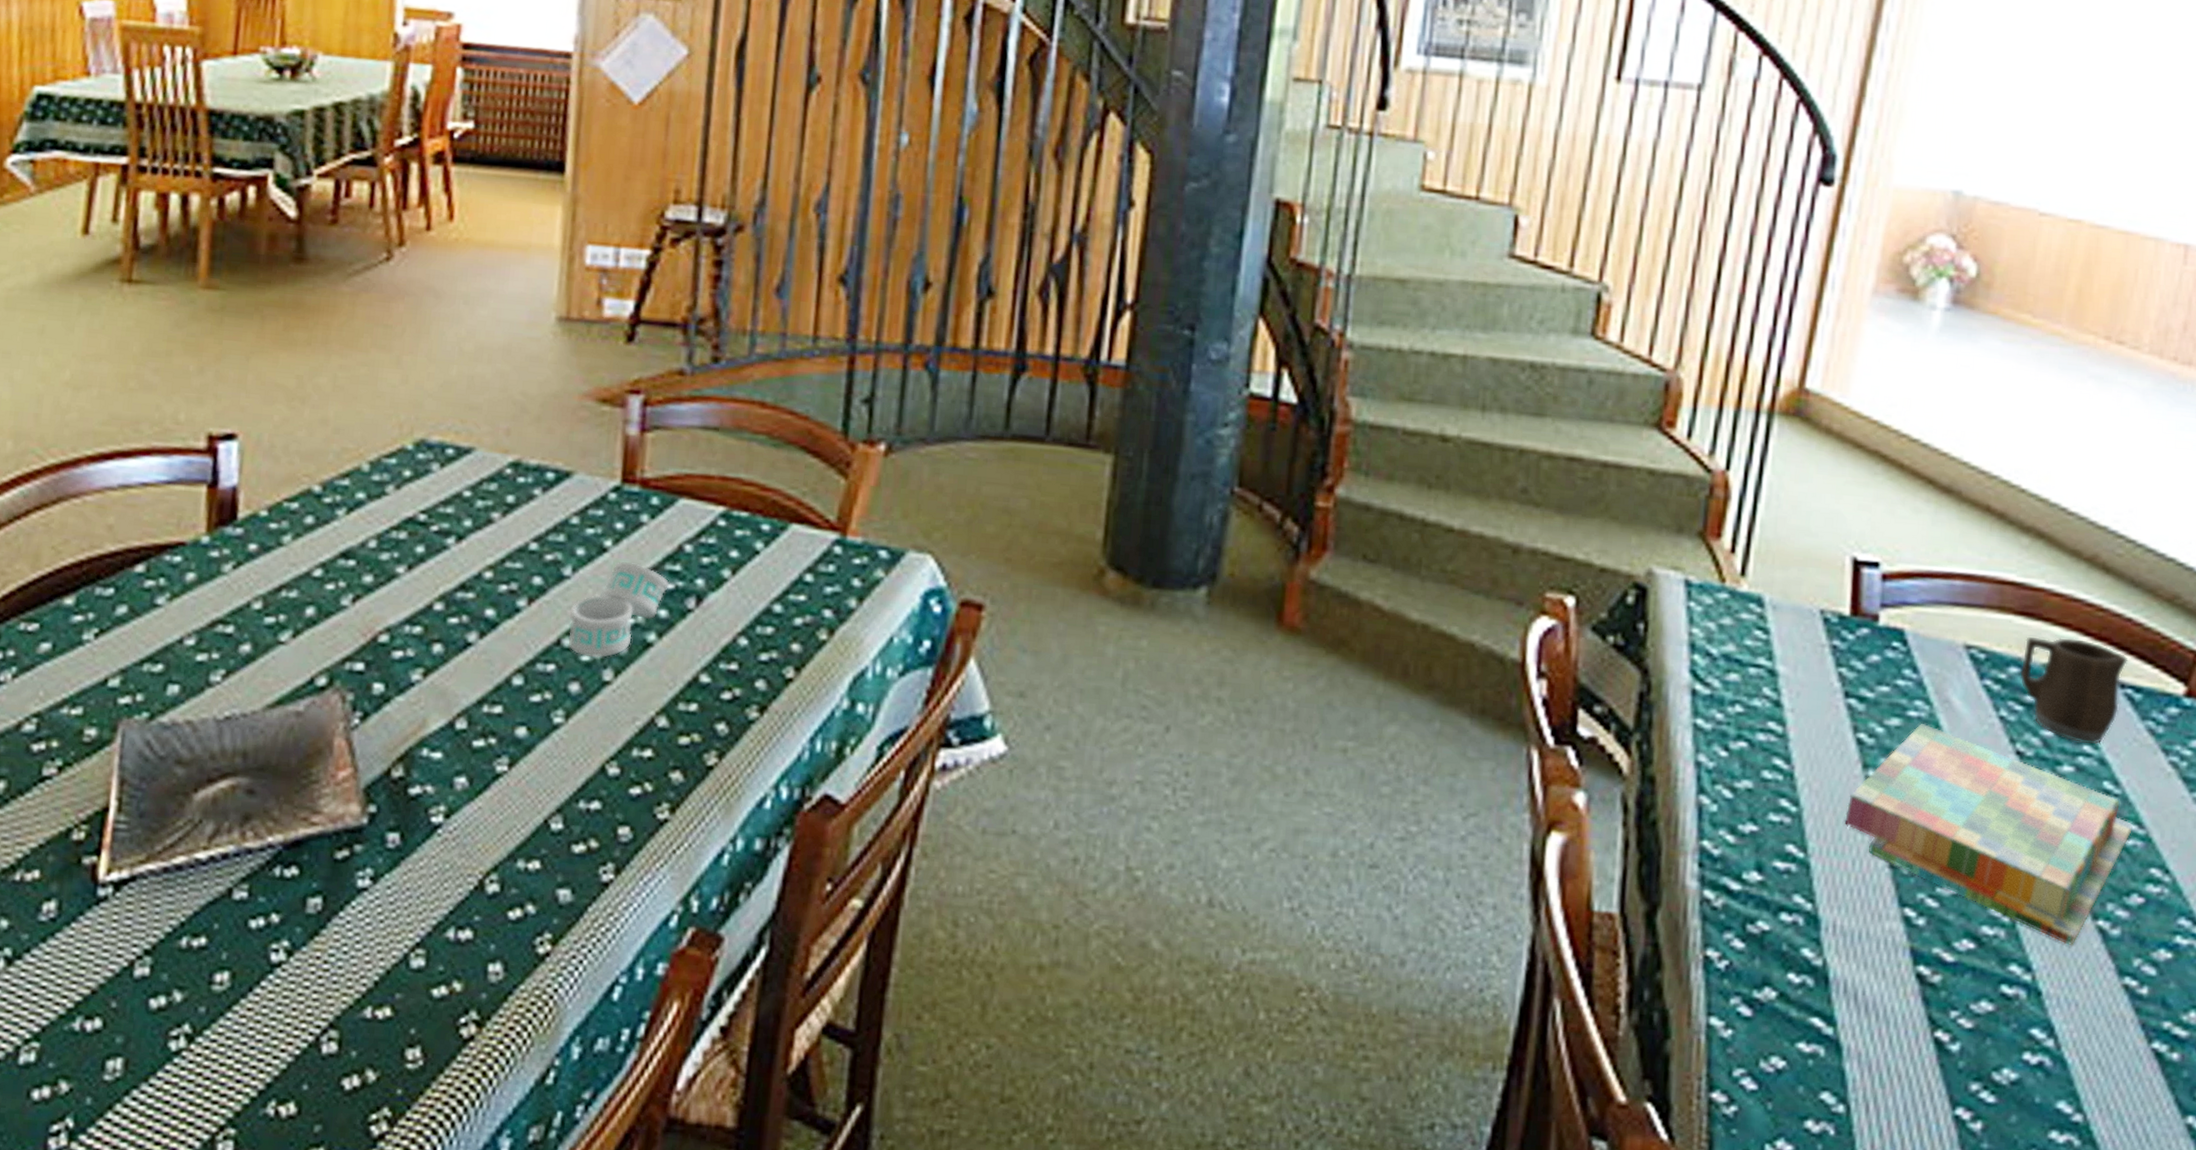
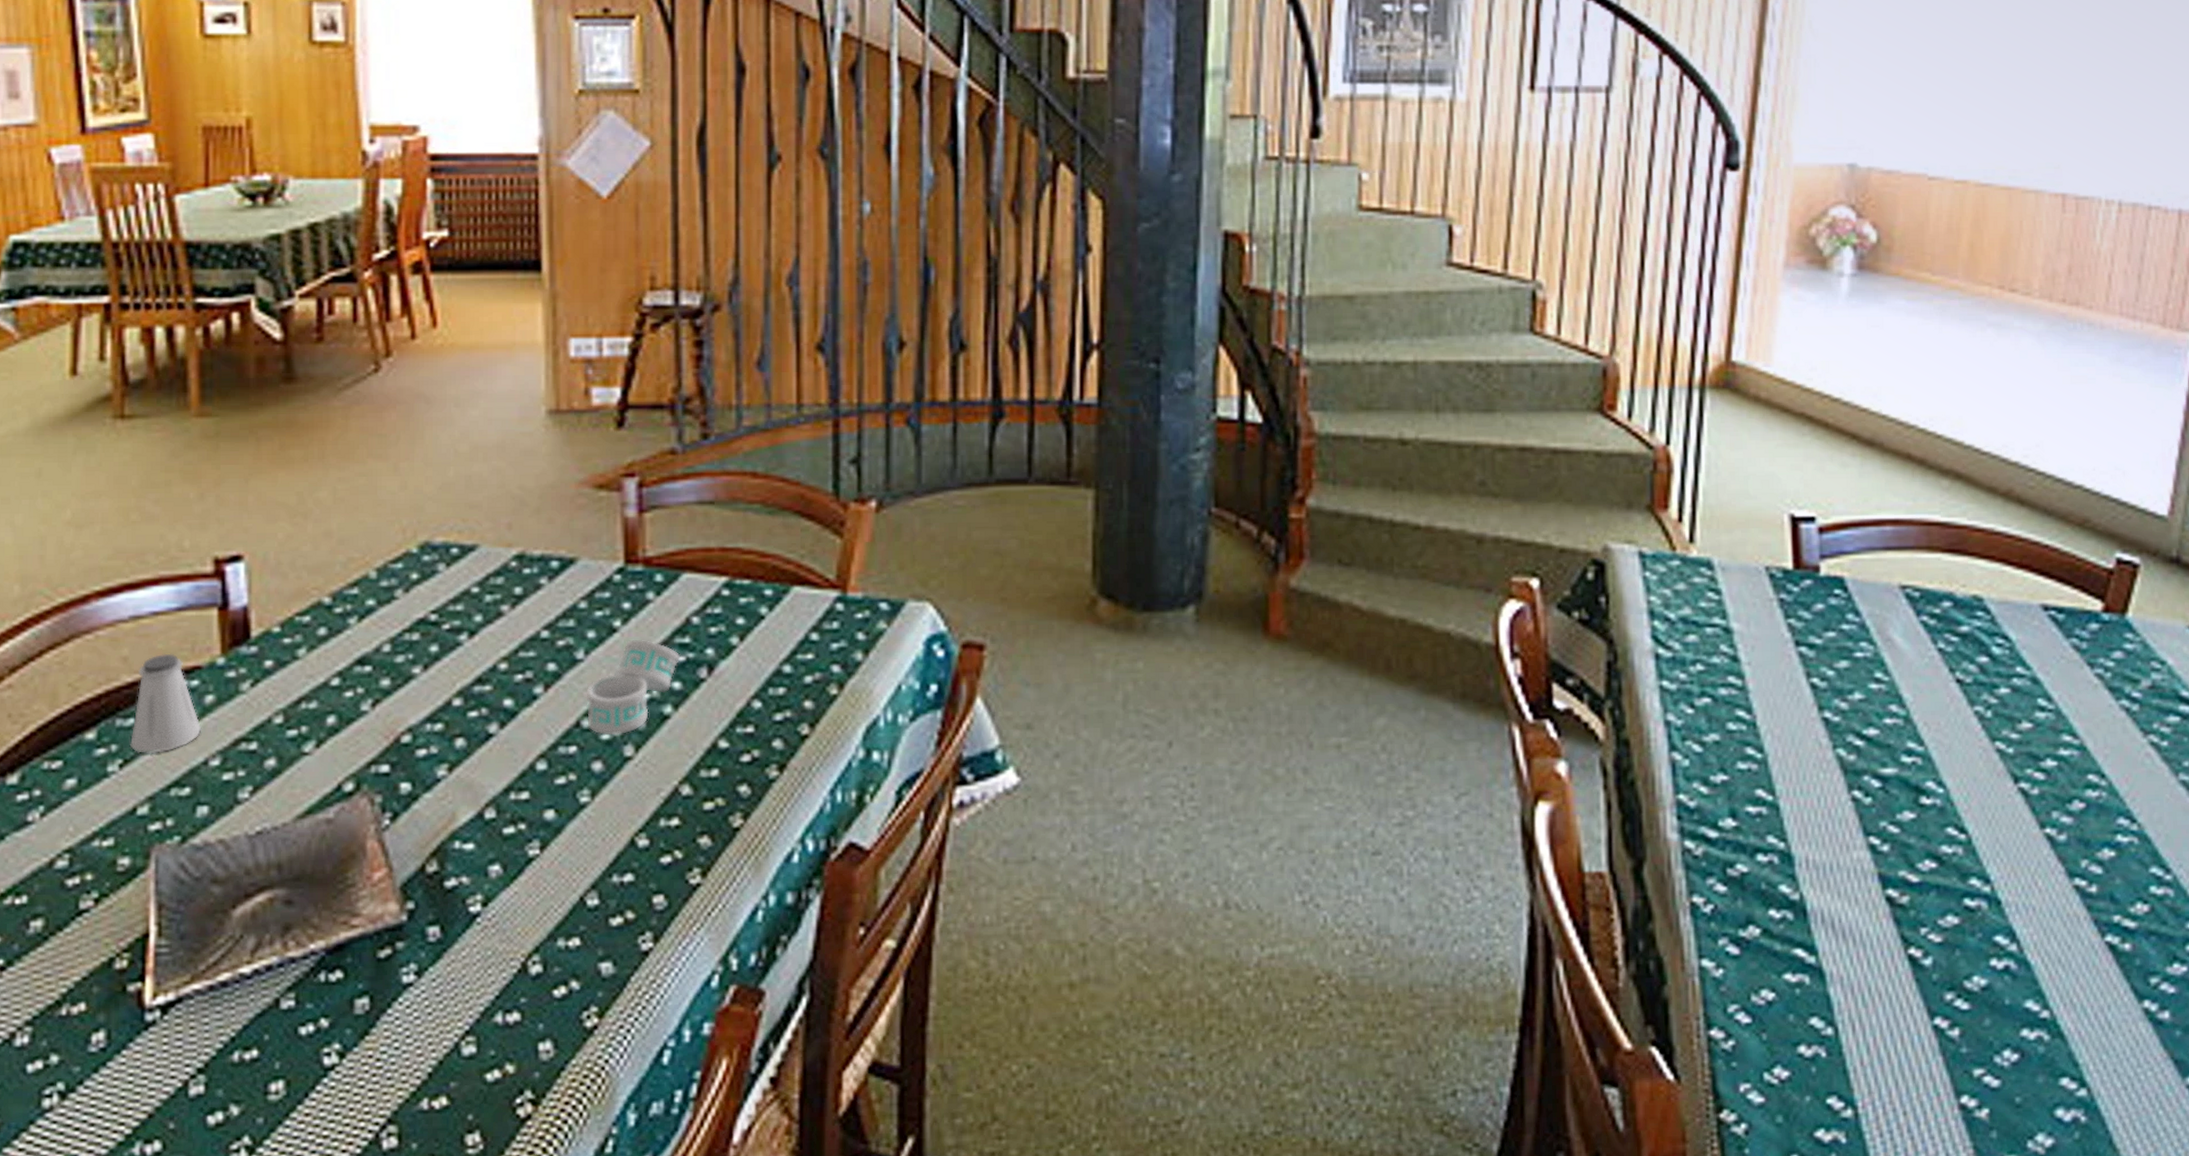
saltshaker: none [107,525,181,627] -> present [130,653,202,754]
board game: present [1844,723,2134,947] -> none [1806,662,2069,856]
mug: present [2020,636,2129,745] -> none [1952,568,2049,666]

